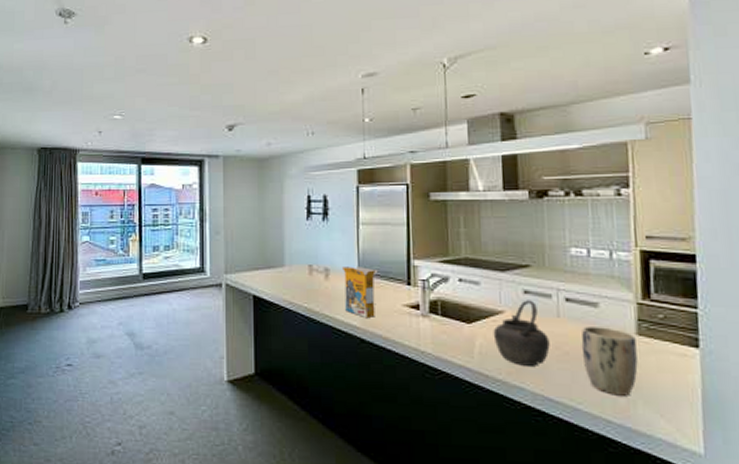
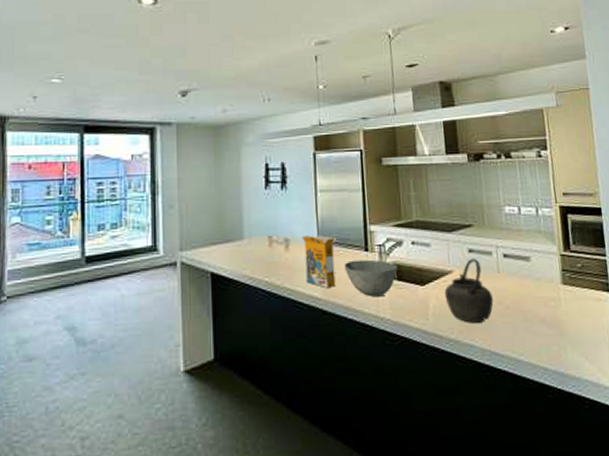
bowl: none [384,293,442,331] -> present [344,259,398,297]
plant pot: present [581,327,638,396] -> none [518,279,565,344]

